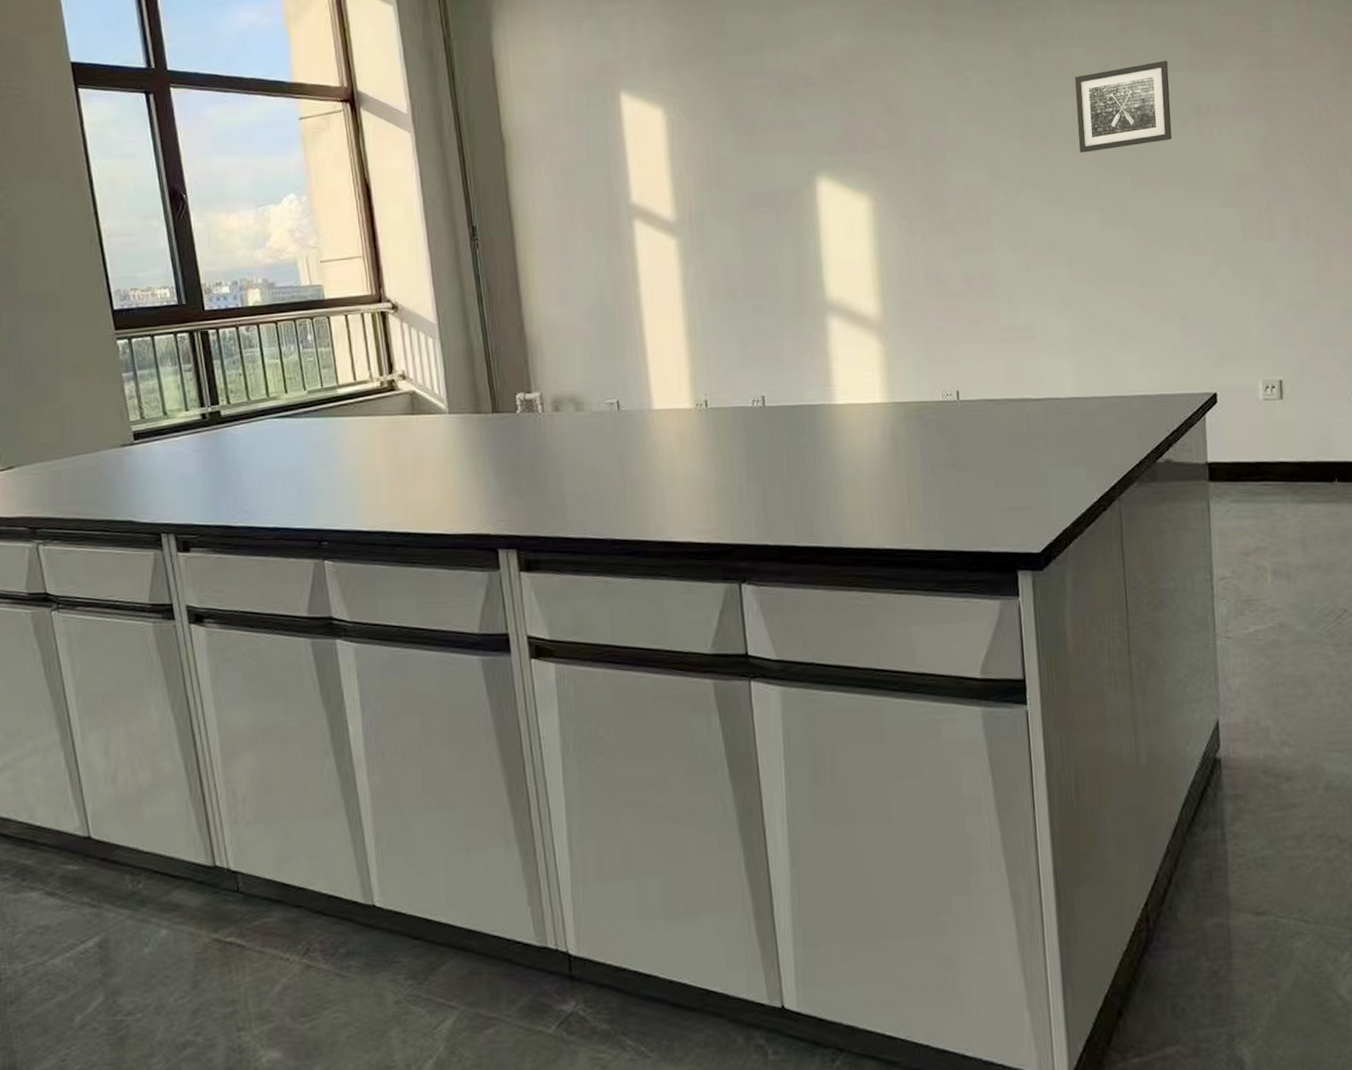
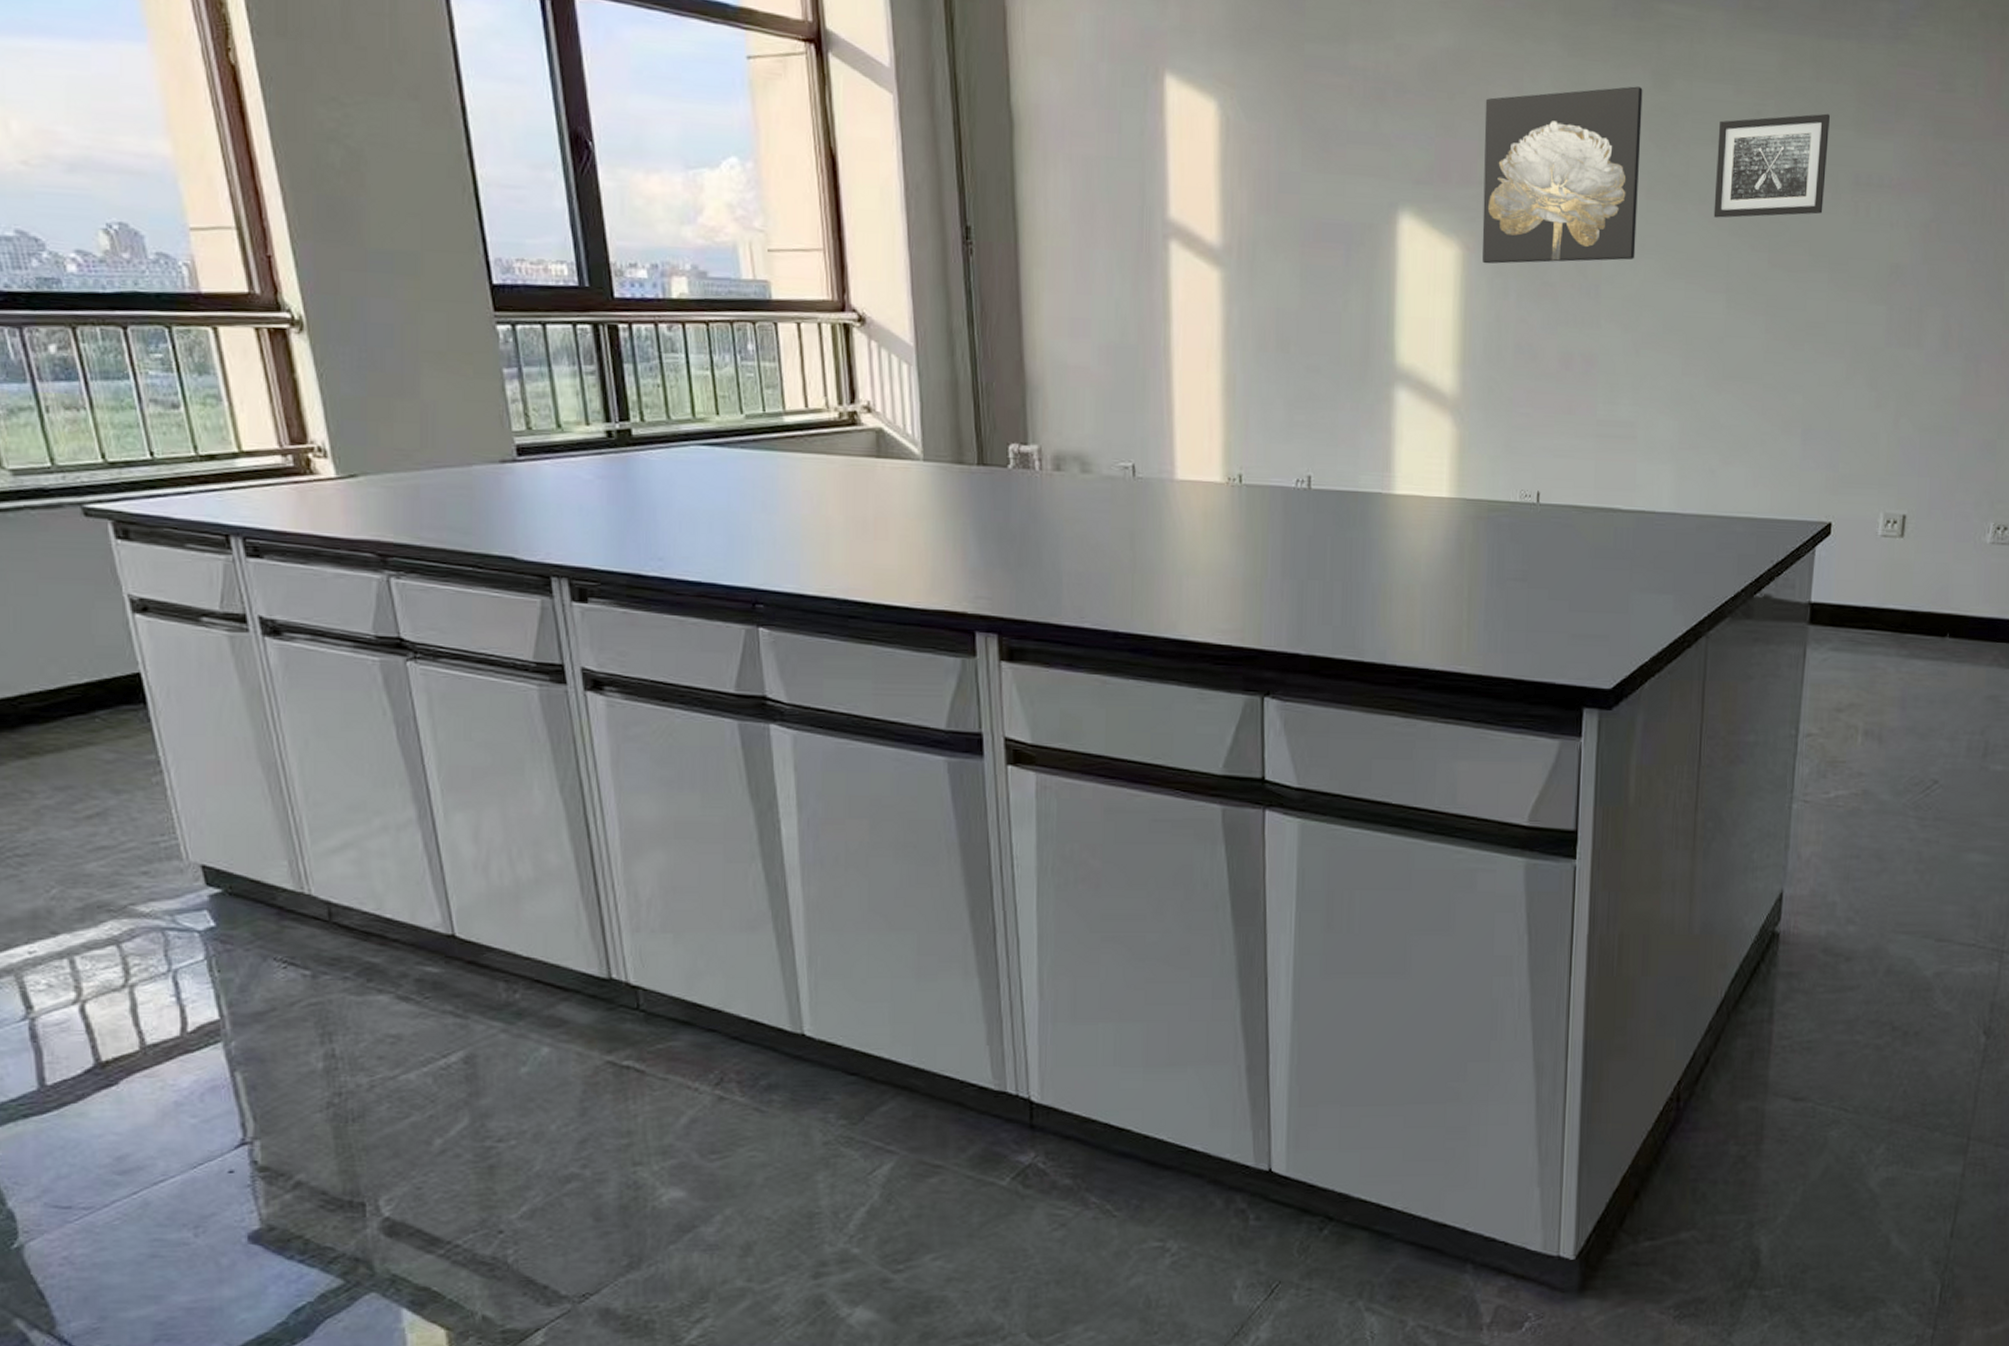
wall art: none [878,58,1017,211] -> present [1482,86,1643,264]

